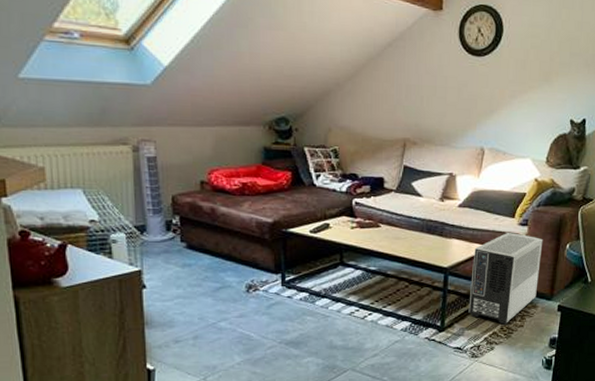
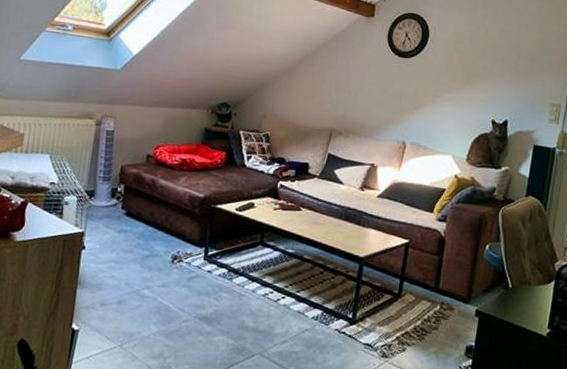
air purifier: present [468,233,543,325] -> none [381,227,462,325]

